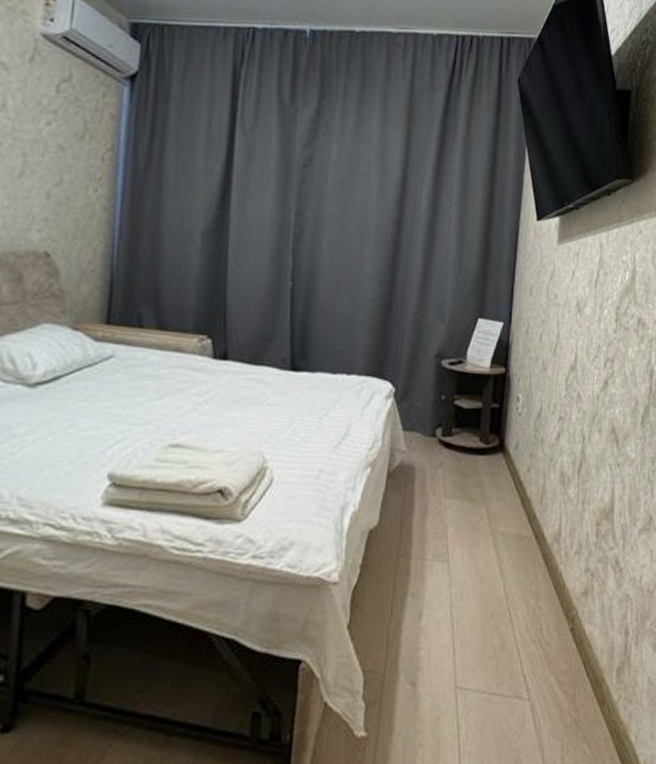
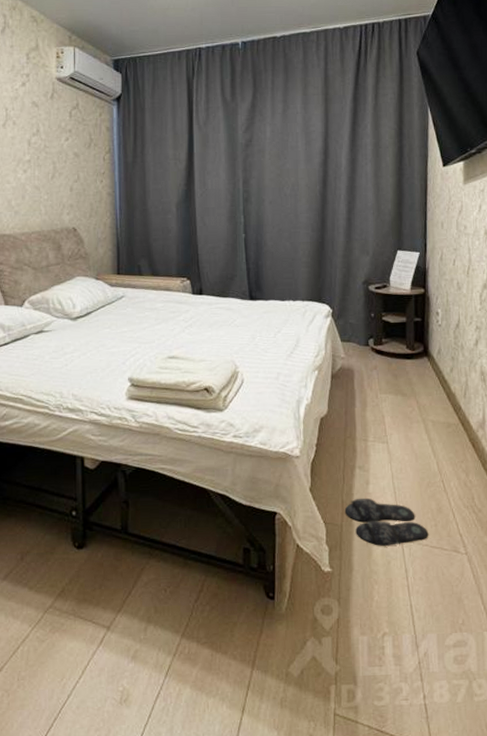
slippers: none [389,634,488,697] -> present [344,498,429,546]

